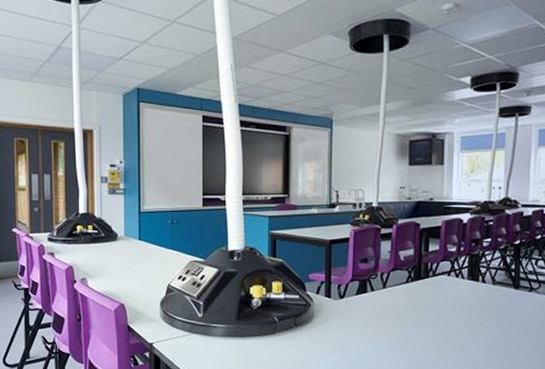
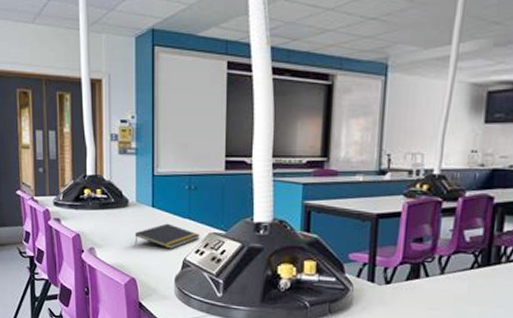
notepad: none [123,254,182,276] -> present [135,223,200,249]

